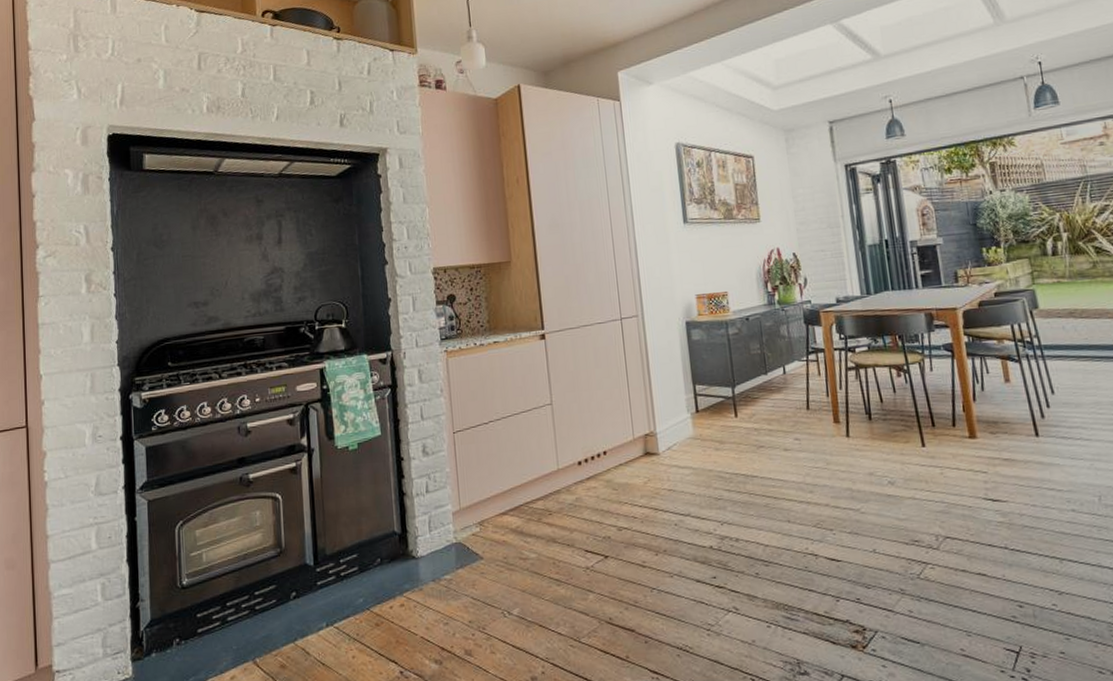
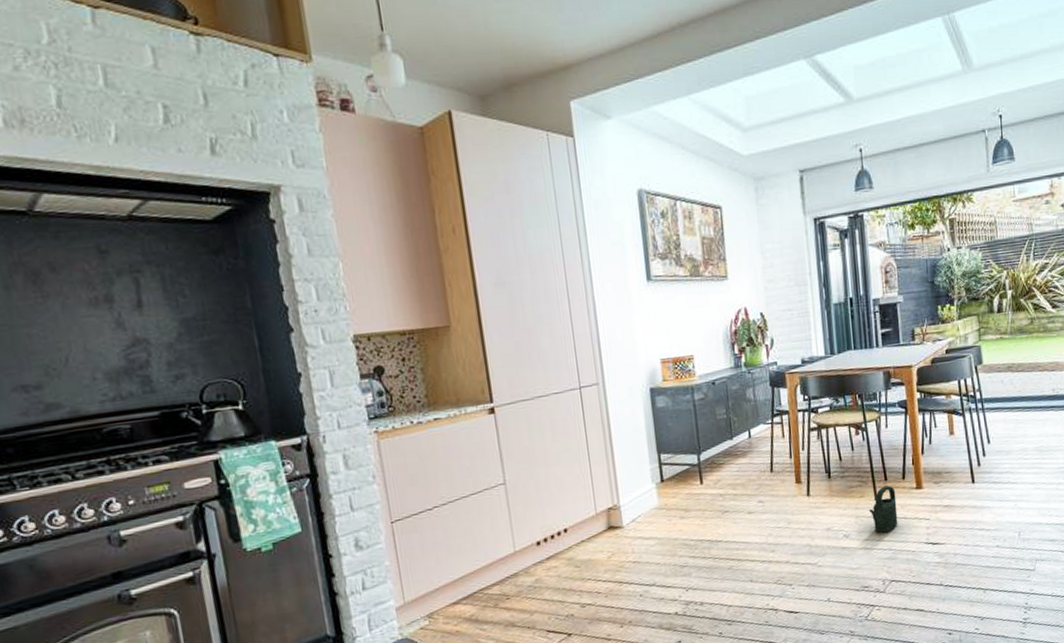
watering can: none [916,432,950,483] -> present [869,485,898,533]

